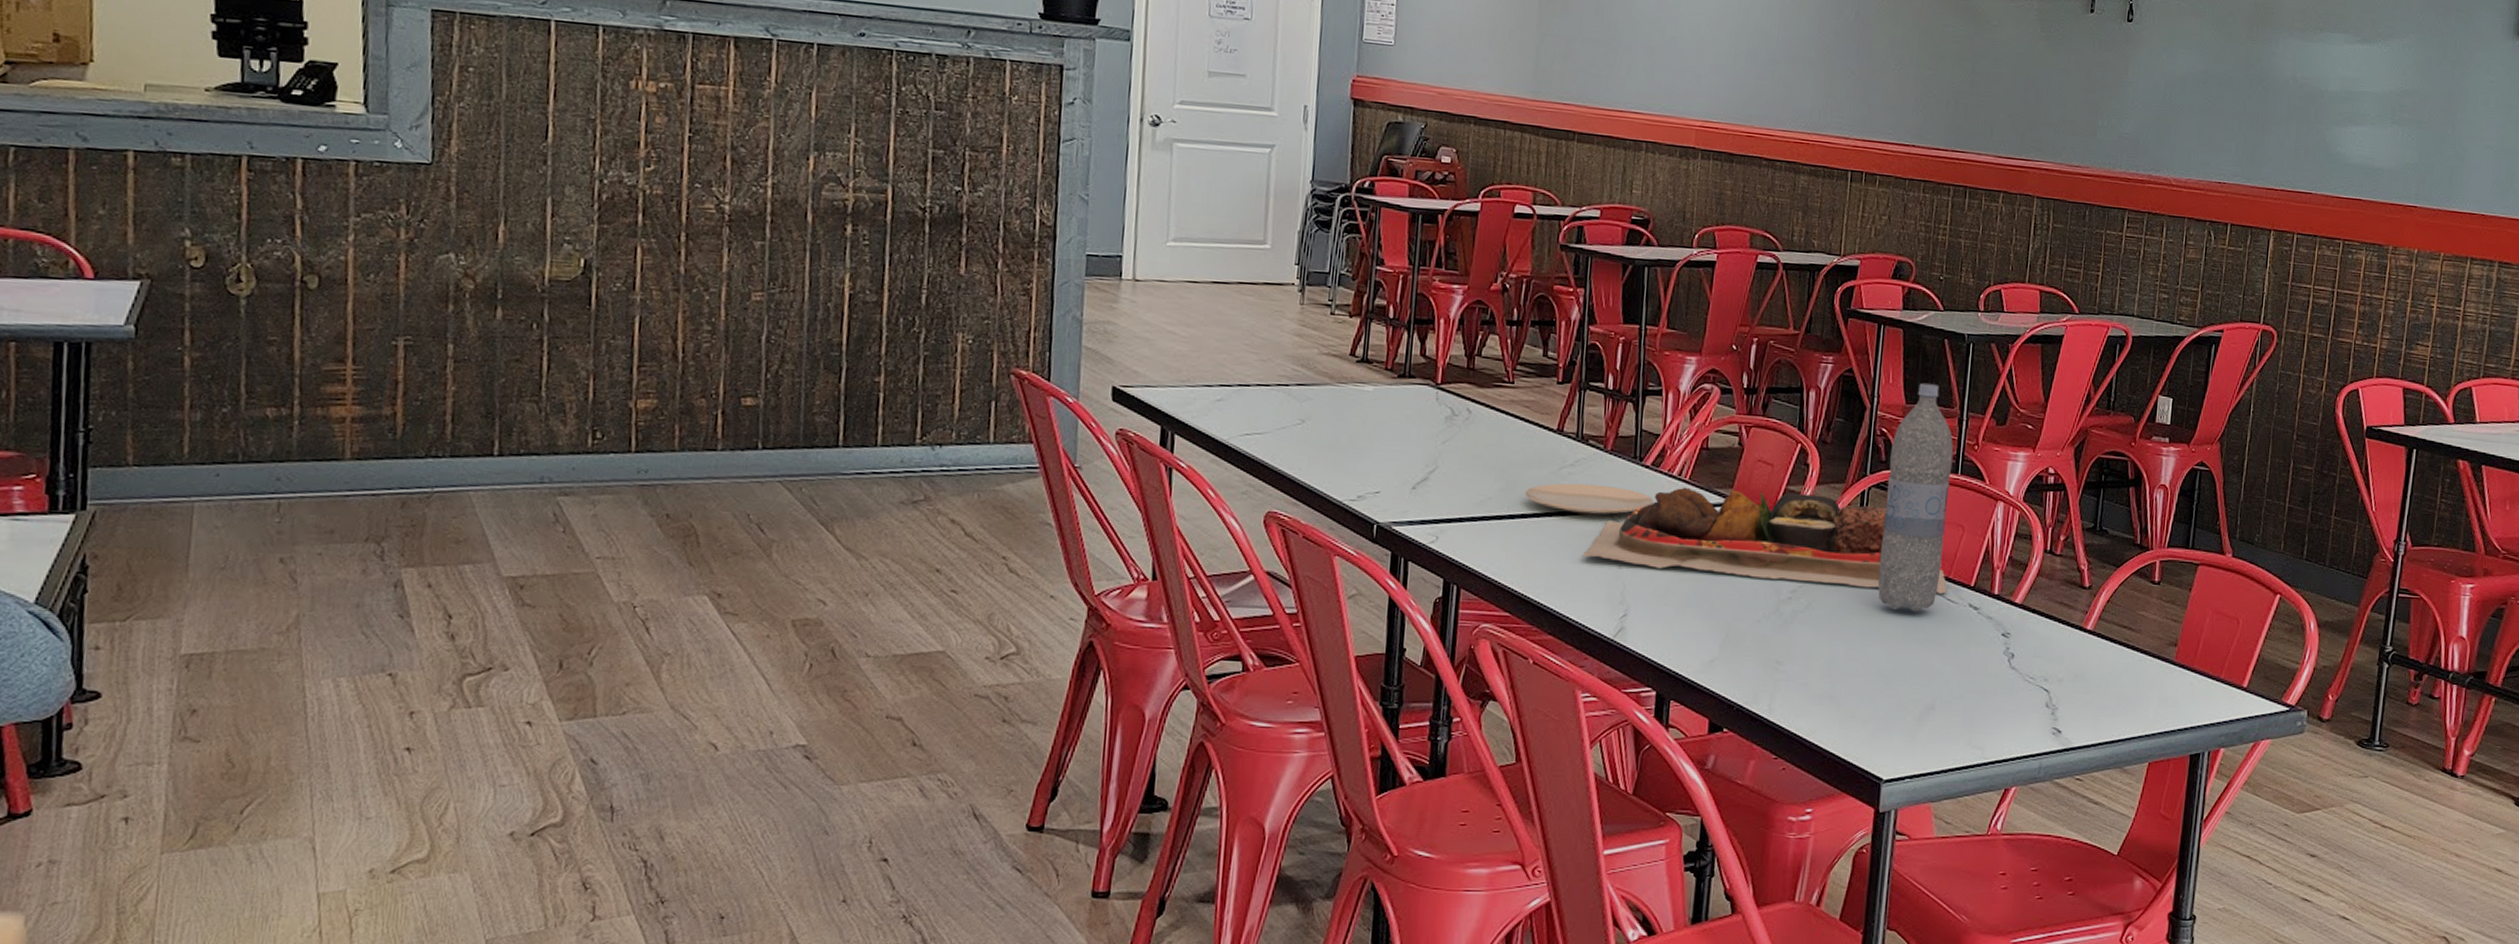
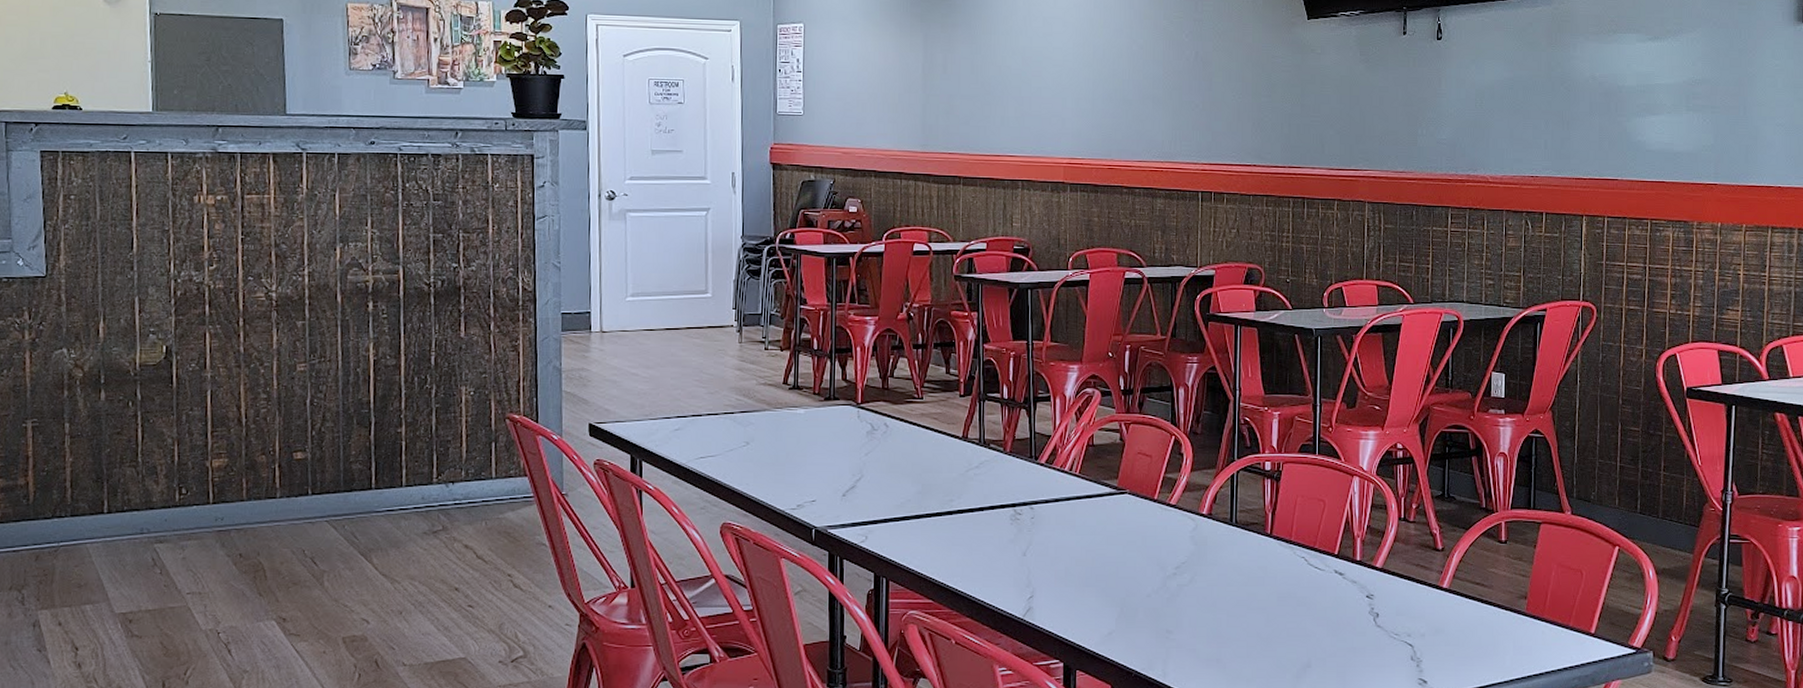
plate: present [1524,483,1655,516] -> none [938,483,1051,510]
food tray: present [1581,487,1948,595] -> none [991,479,1315,563]
water bottle: present [1877,382,1954,612] -> none [1251,374,1311,580]

